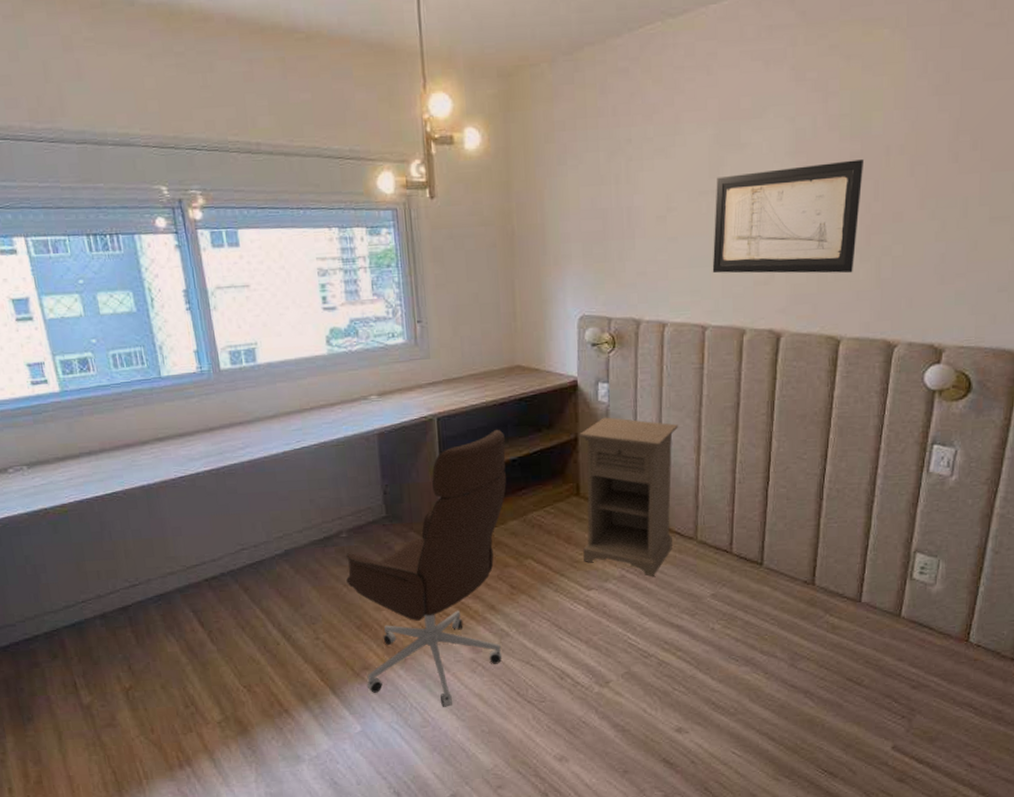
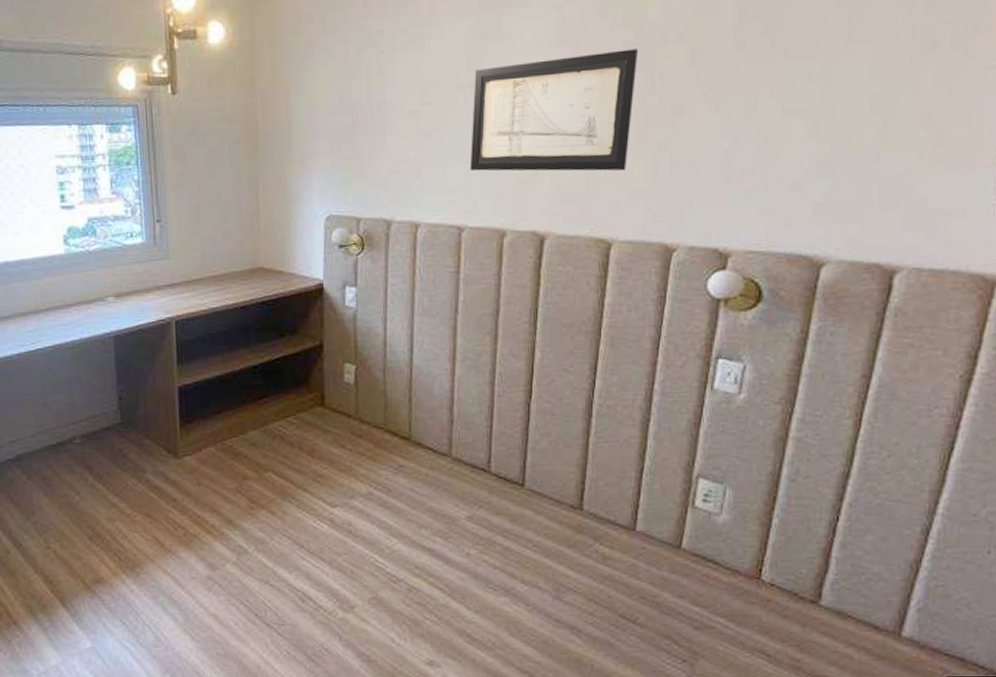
office chair: present [345,429,507,707] -> none [78,333,248,626]
nightstand: present [579,417,679,576] -> none [324,323,433,495]

